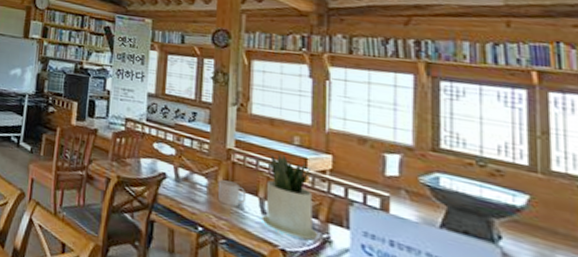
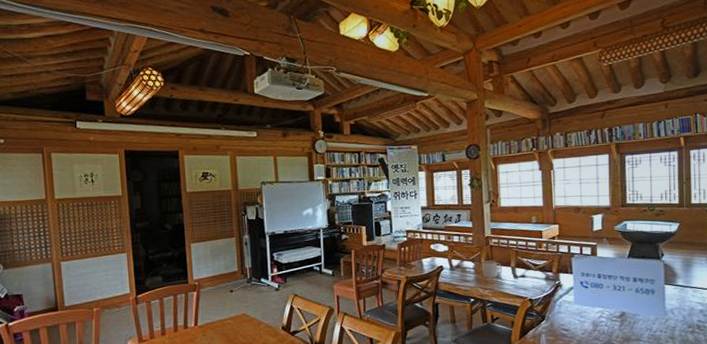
planter: present [262,154,319,241] -> none [514,232,553,289]

